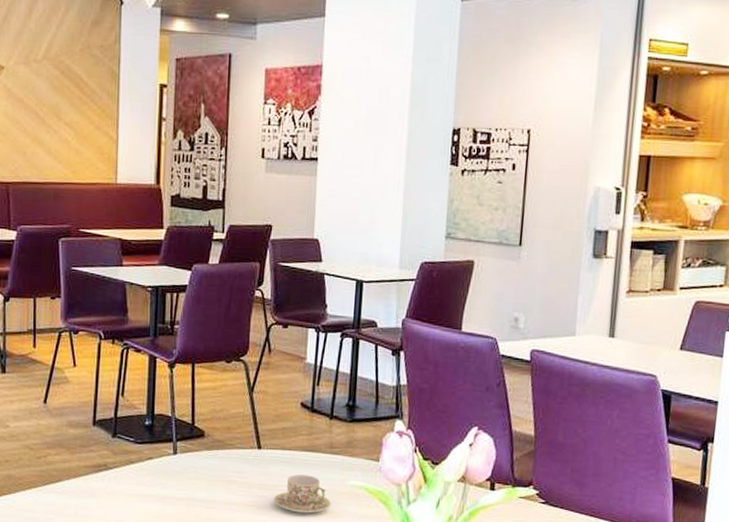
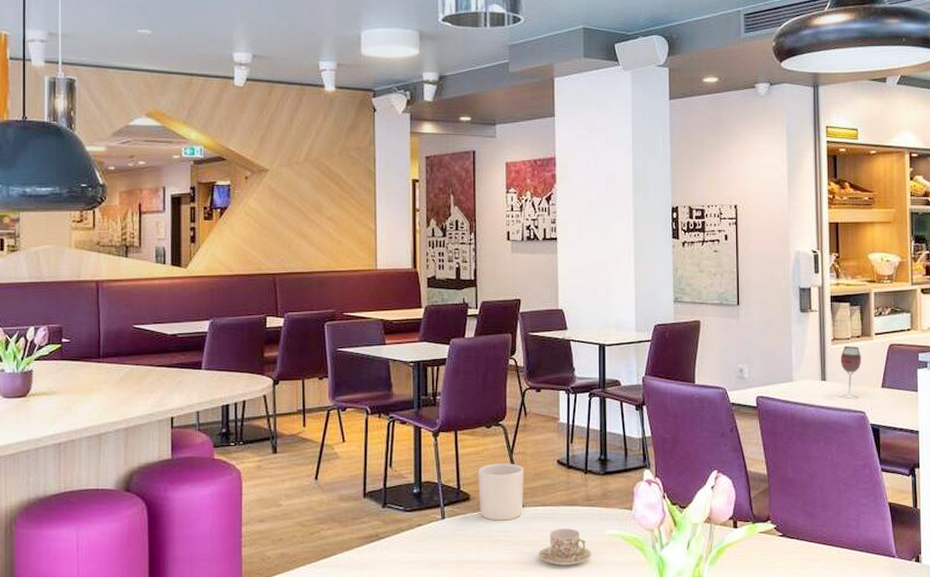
mug: none [213,401,265,462] -> present [478,463,525,521]
wineglass: none [629,299,661,361] -> present [840,345,862,400]

